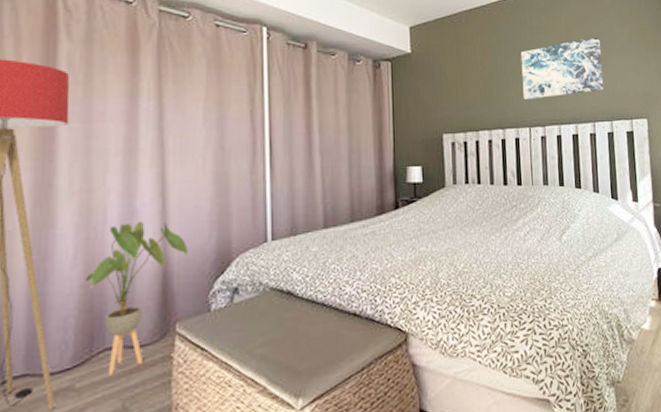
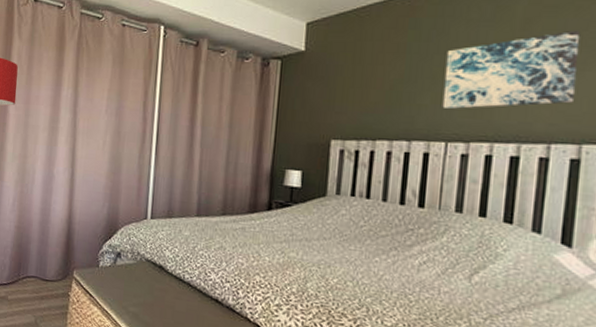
house plant: present [85,222,188,376] -> none [18,185,87,297]

